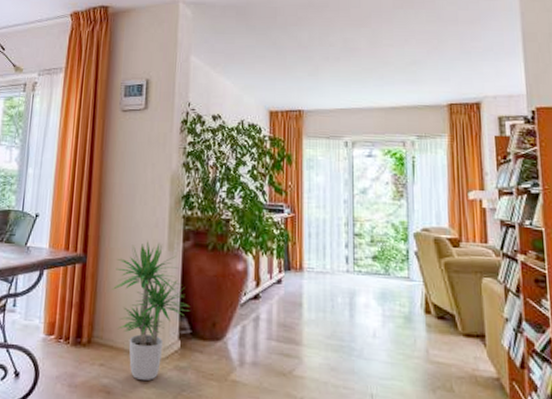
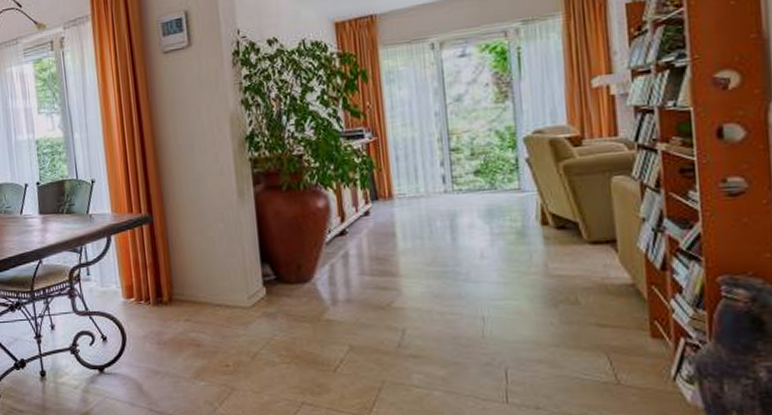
potted plant: present [112,240,190,381] -> none [184,190,272,330]

